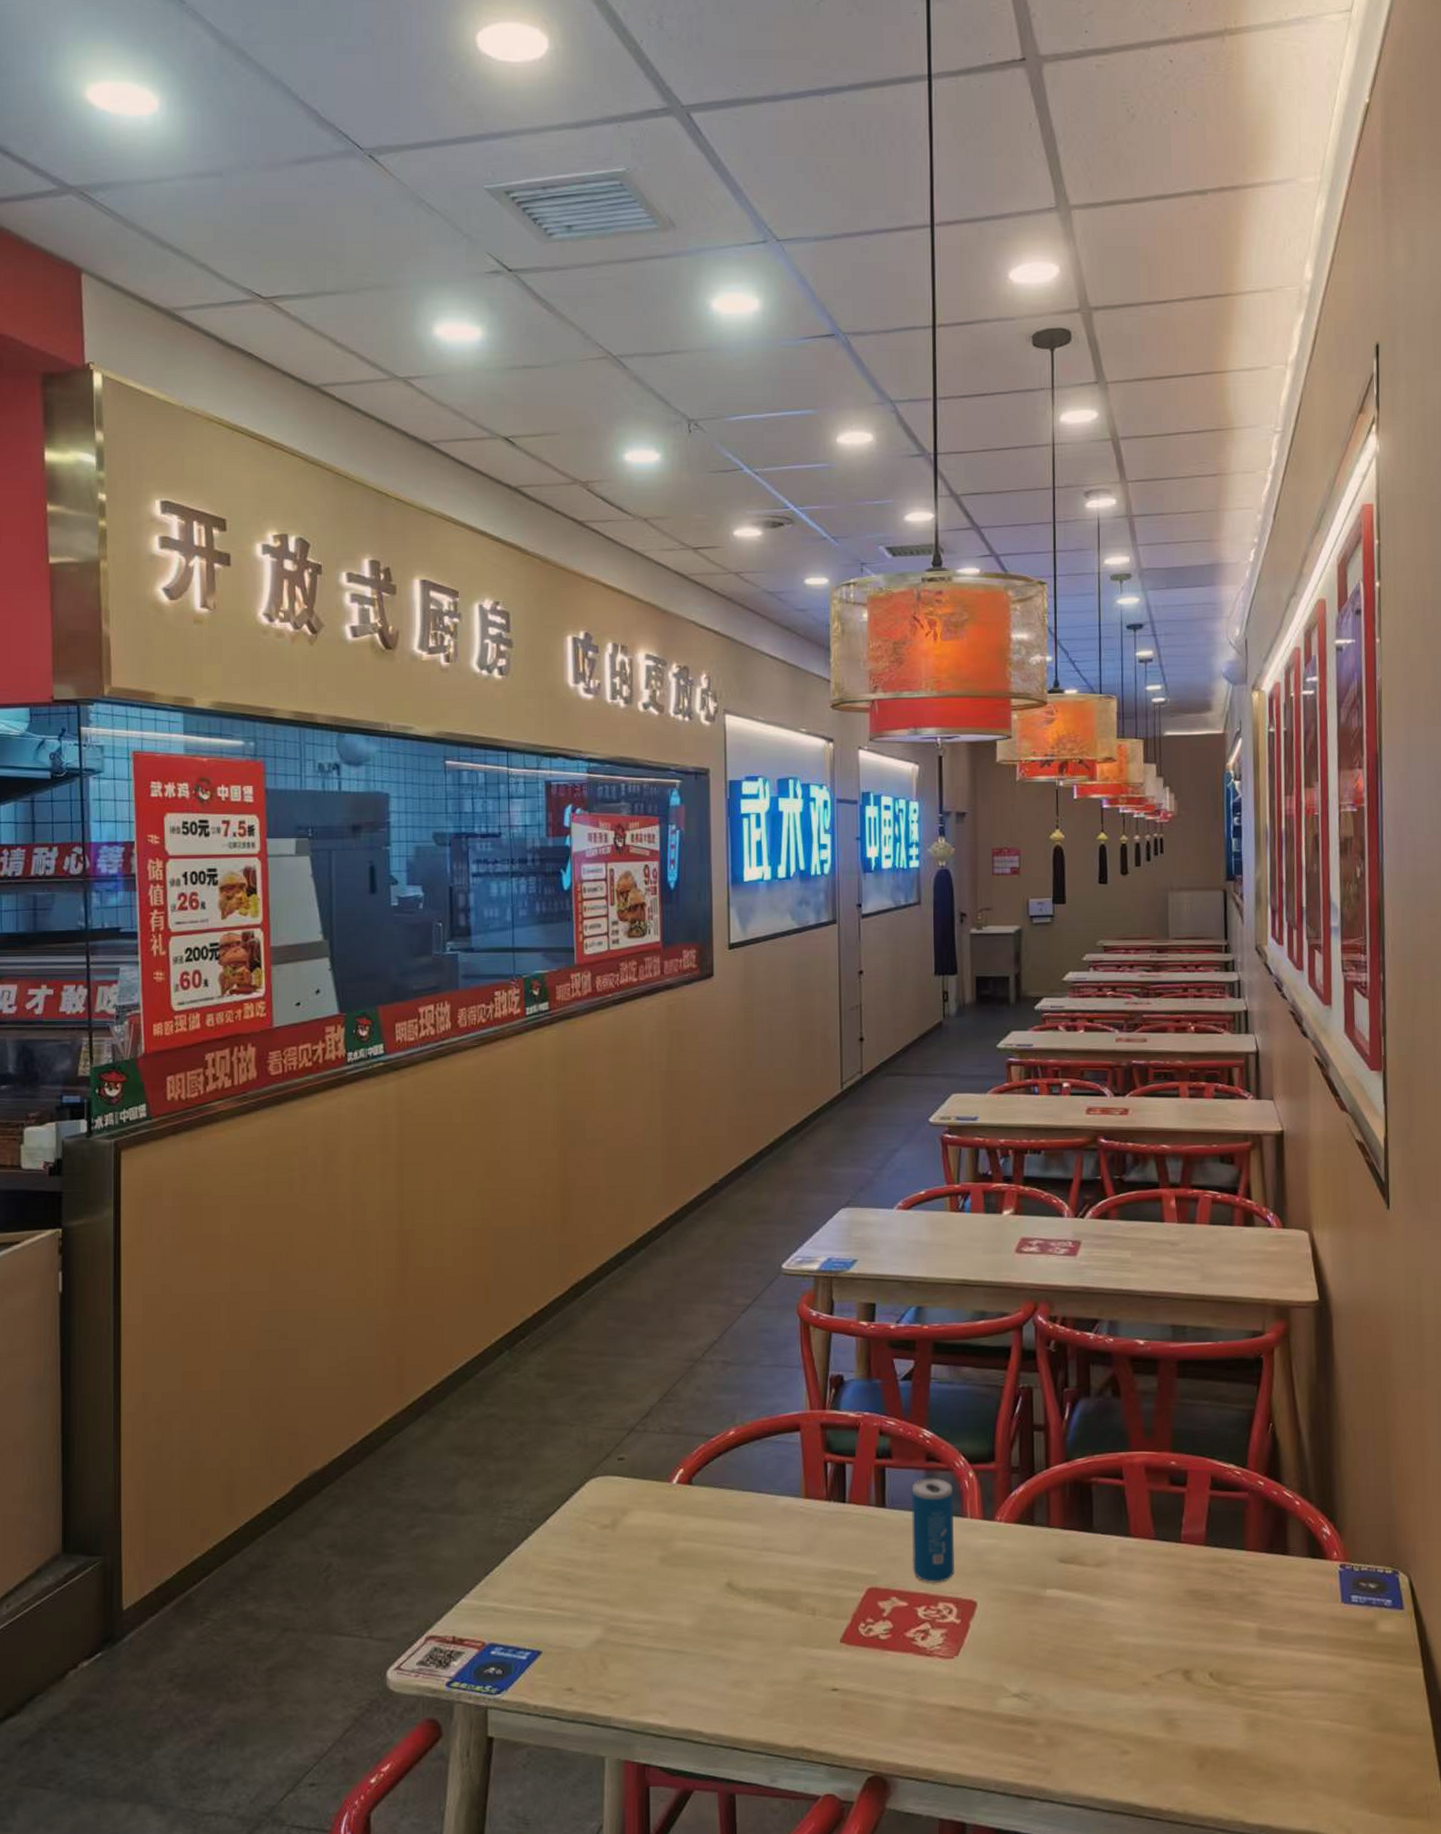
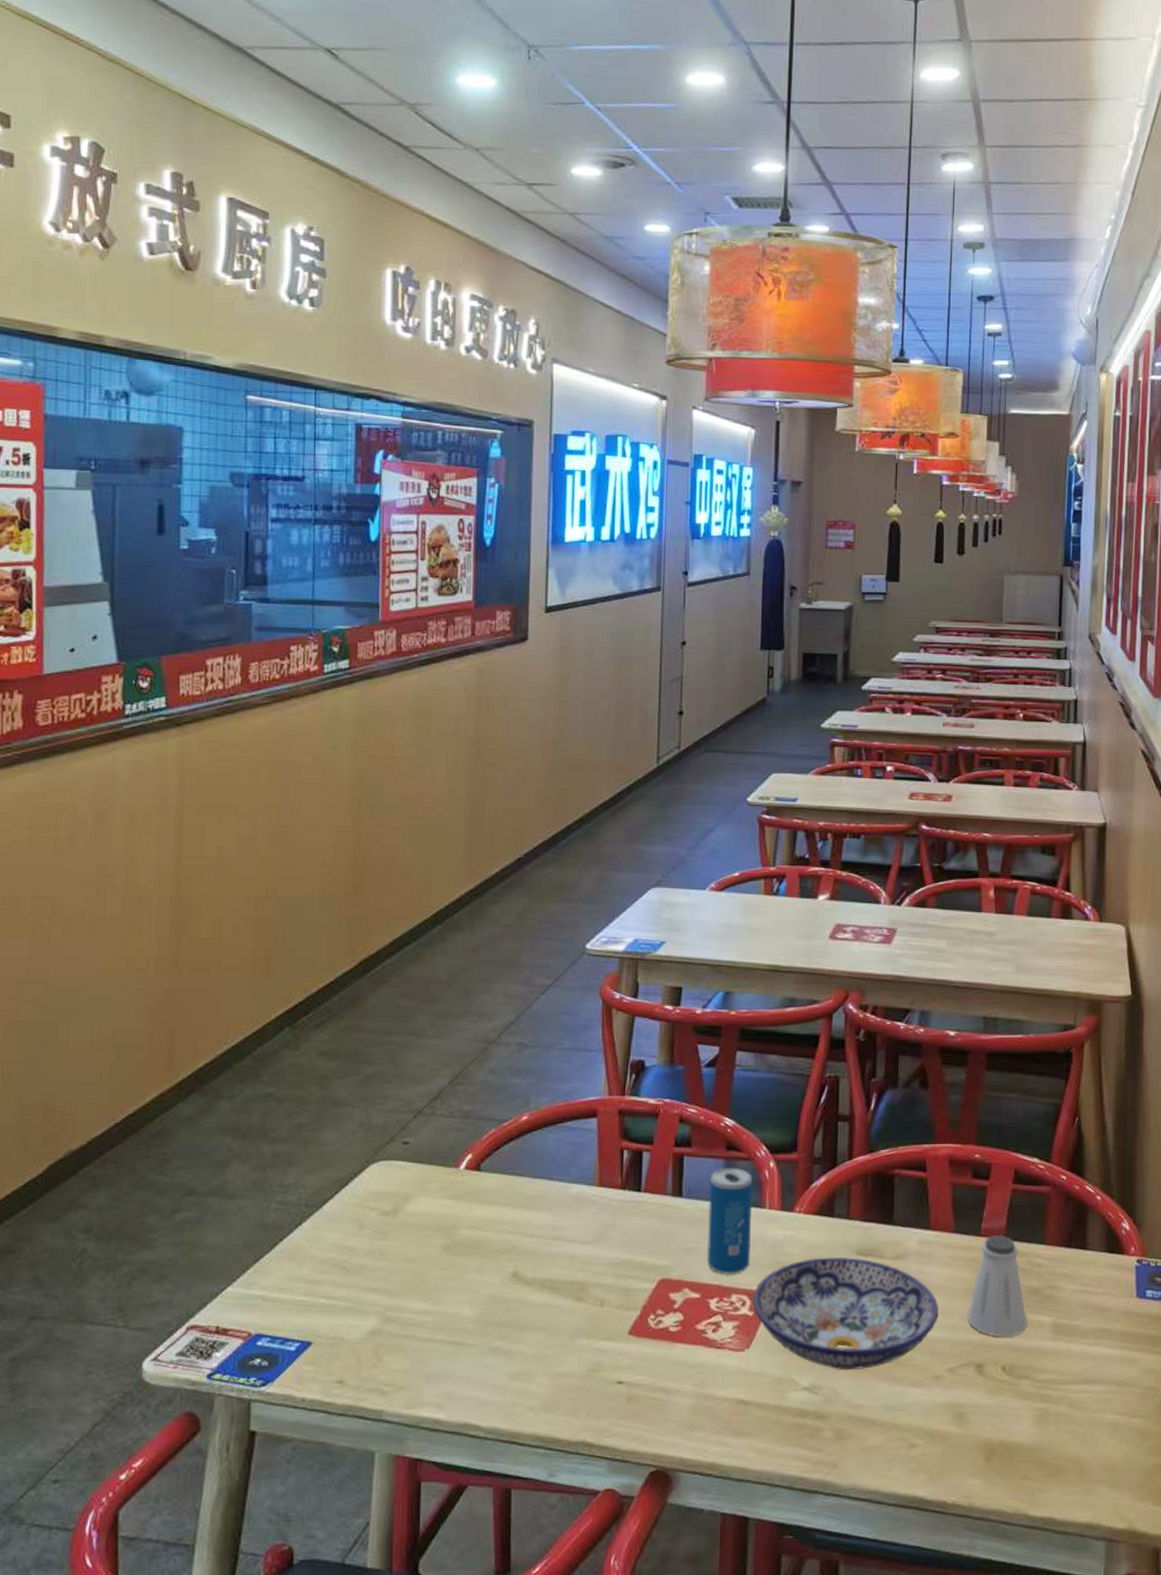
bowl: none [959,1564,1143,1678] -> present [752,1257,939,1371]
saltshaker: none [1172,1540,1233,1643] -> present [968,1234,1028,1337]

